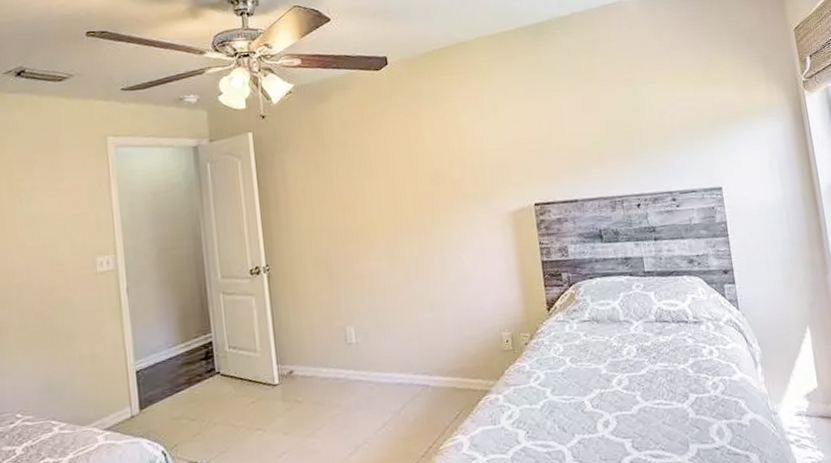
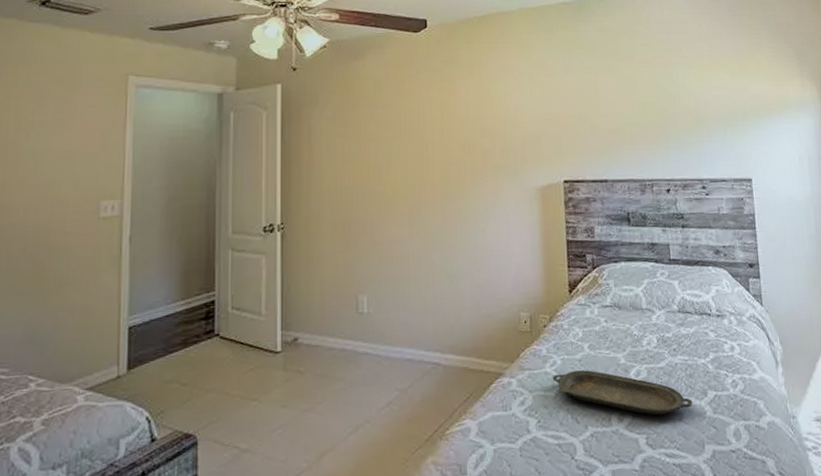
serving tray: none [537,382,675,421] -> present [552,370,693,416]

